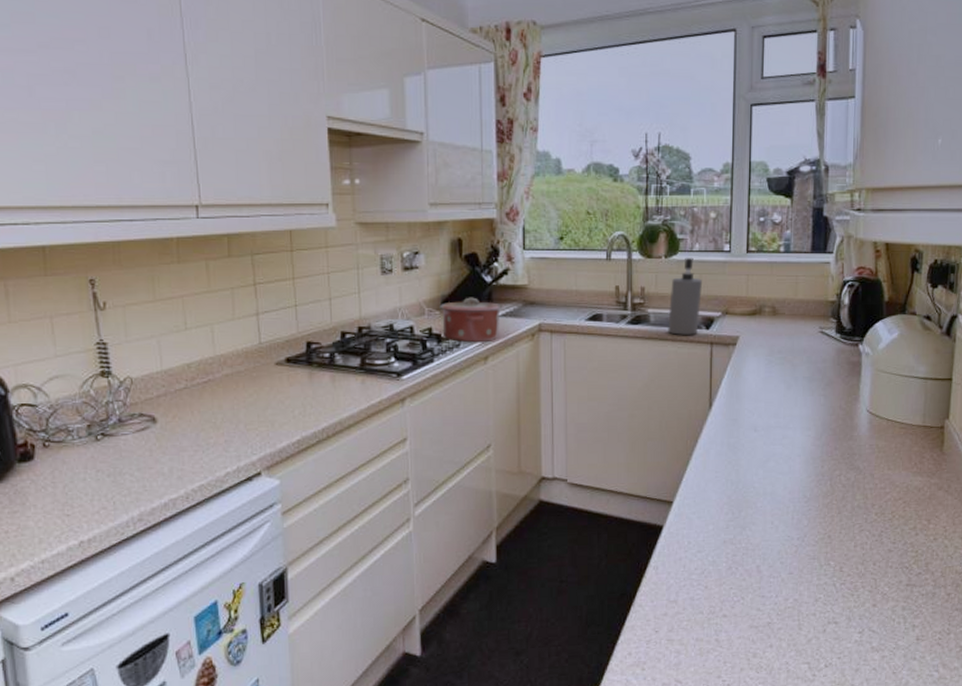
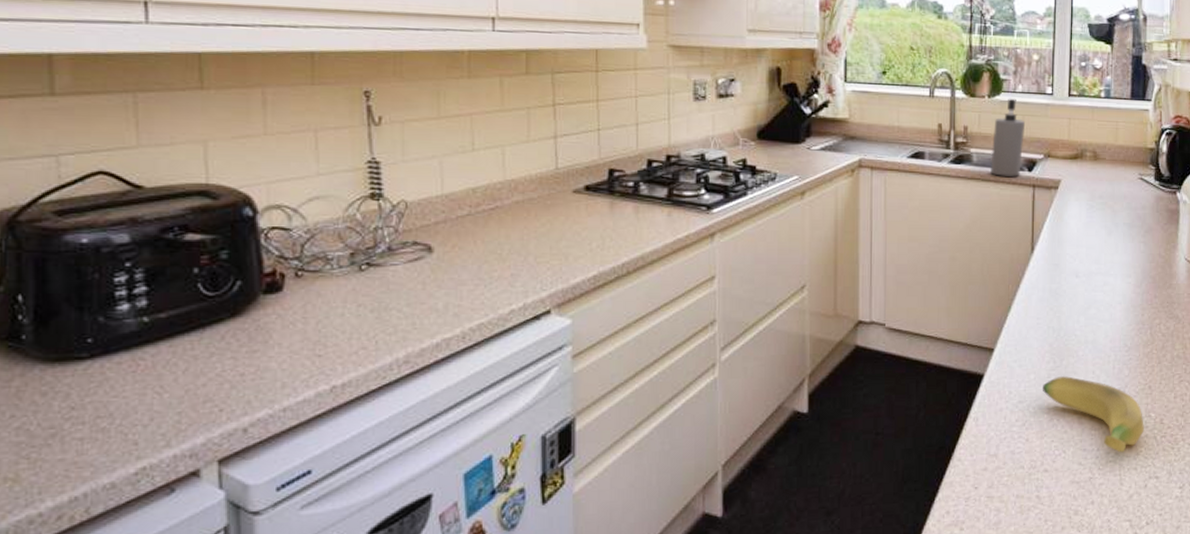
casserole: present [439,297,503,343] -> none [755,128,822,177]
banana: none [721,527,823,599] -> present [1043,376,1144,453]

